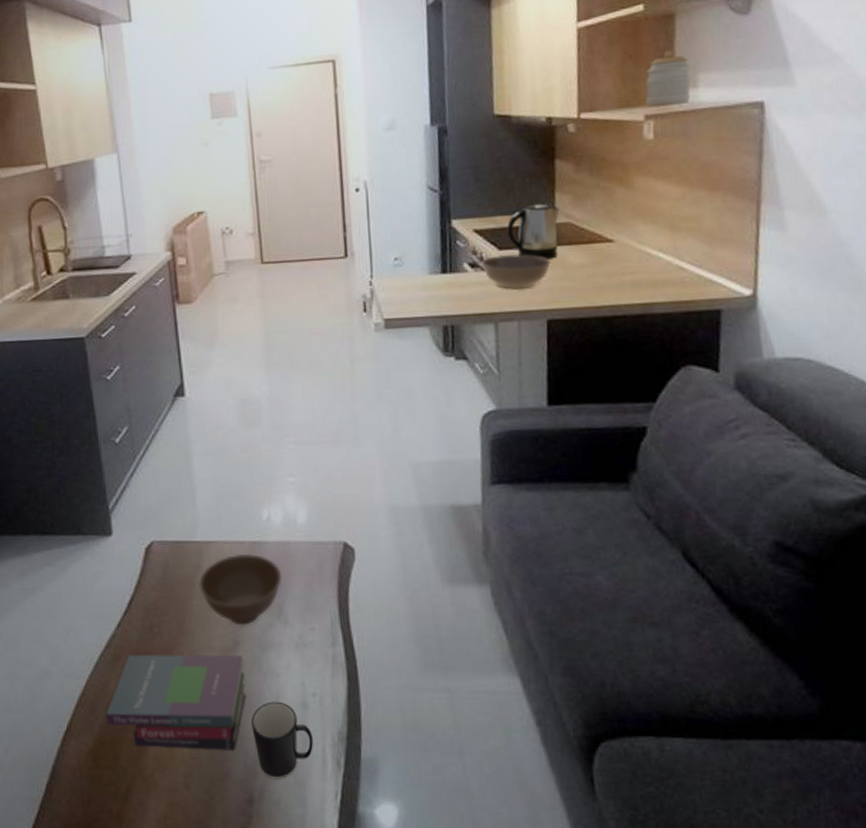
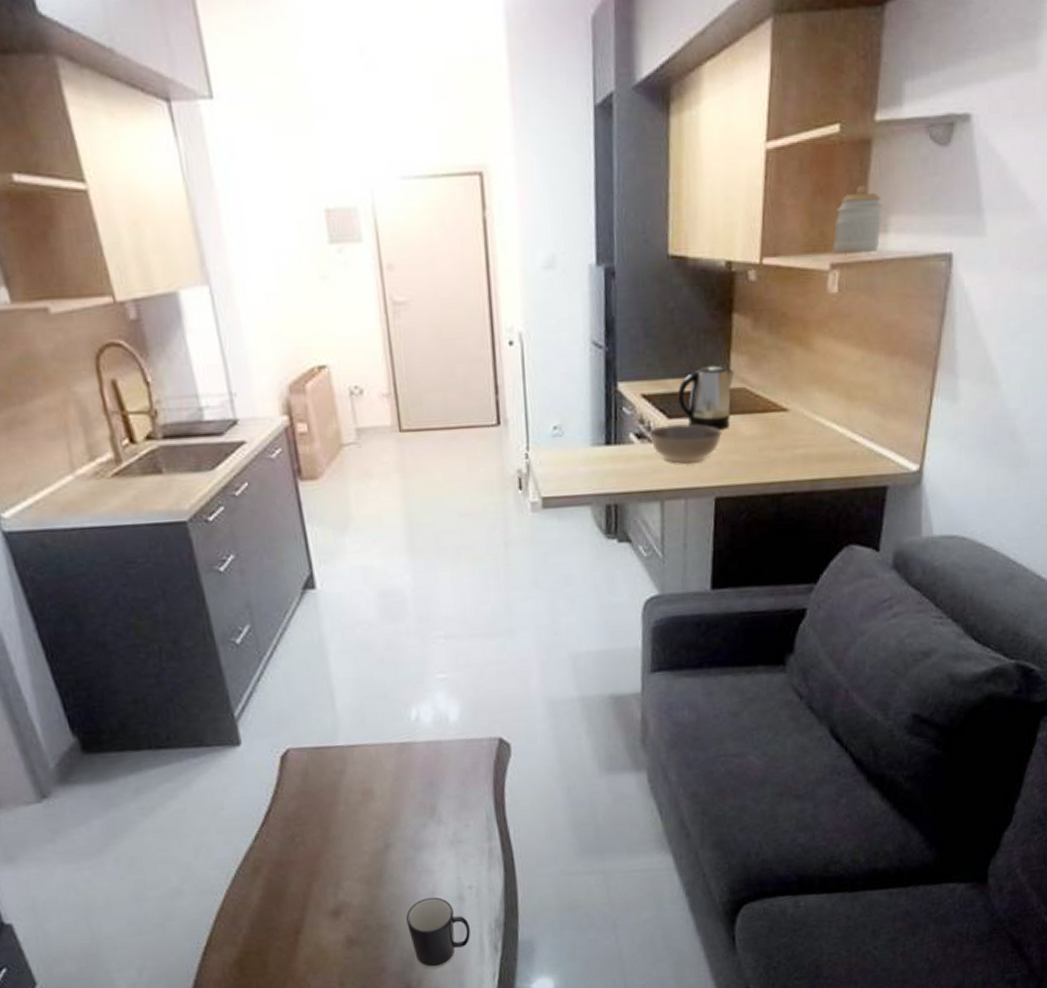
books: present [106,654,246,751] -> none [249,856,400,953]
bowl: present [199,553,282,626] -> none [343,754,434,828]

